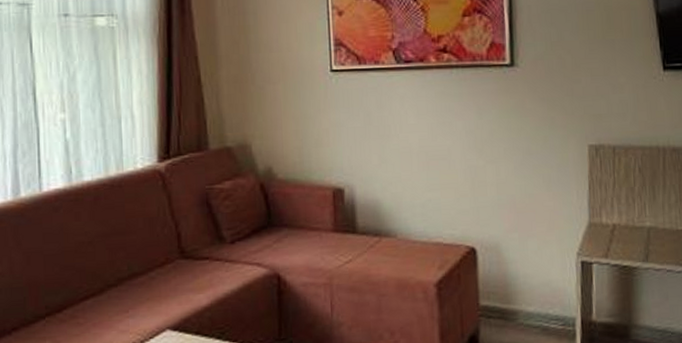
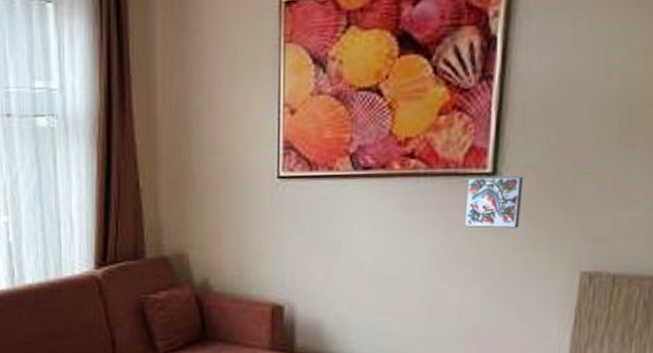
decorative tile: none [492,67,537,111] -> present [464,176,524,228]

